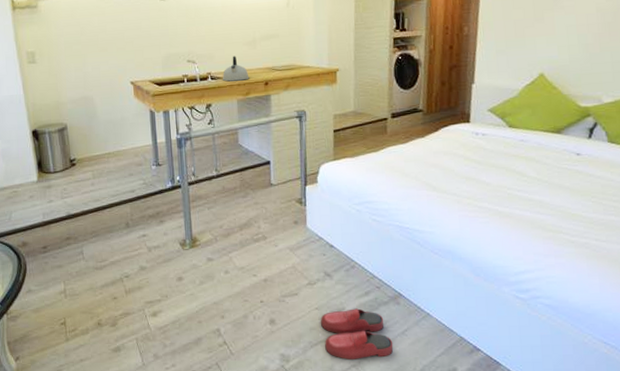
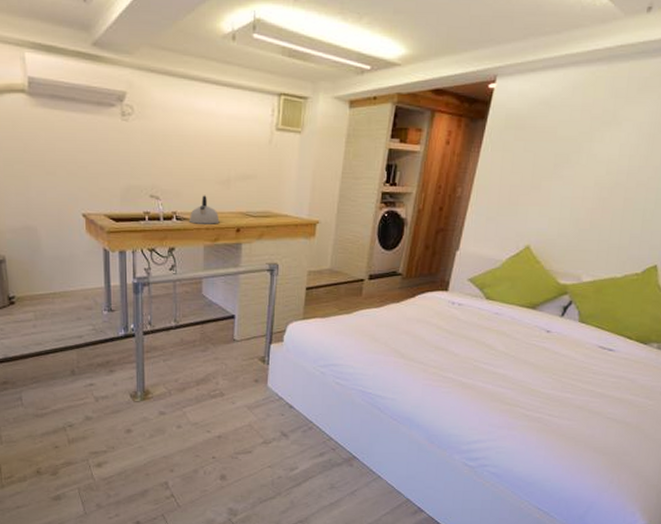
slippers: present [321,308,393,360] -> none [272,468,342,516]

